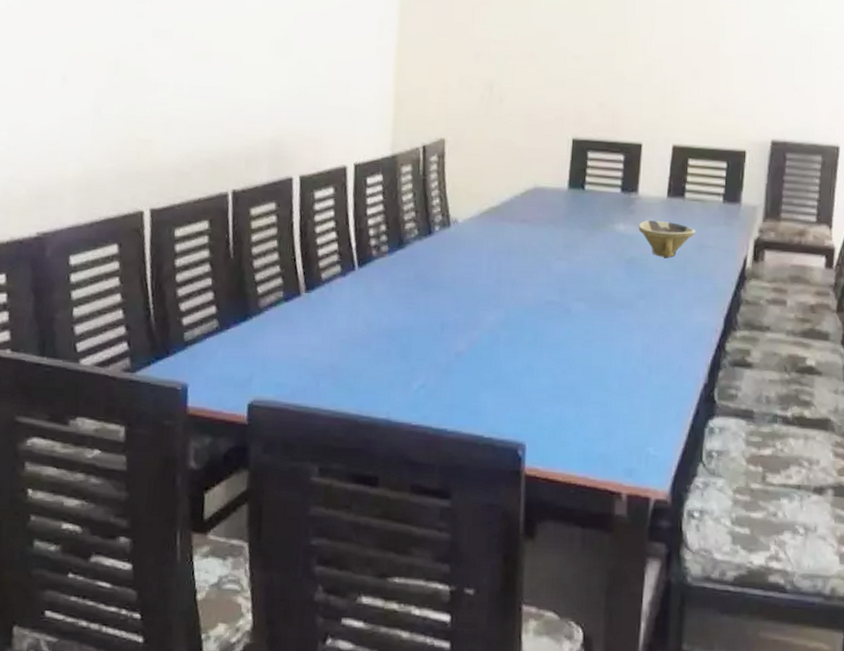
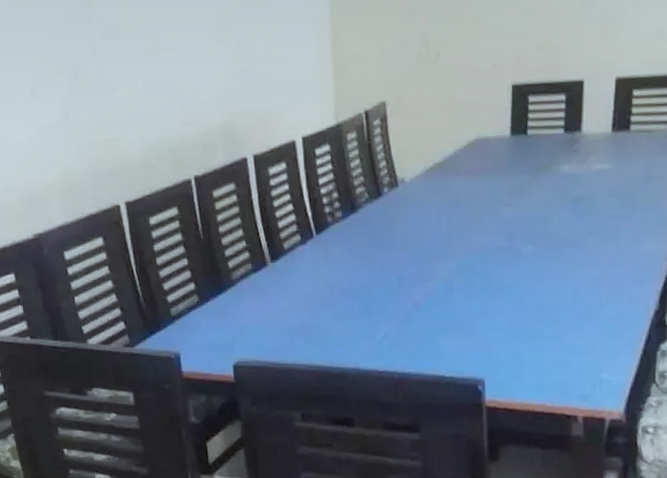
bowl: present [638,220,696,258] -> none [583,156,643,193]

